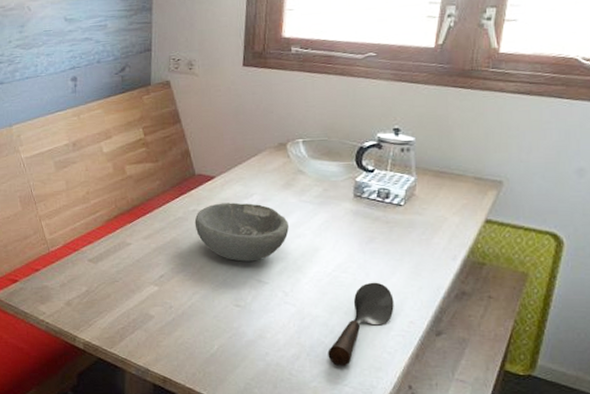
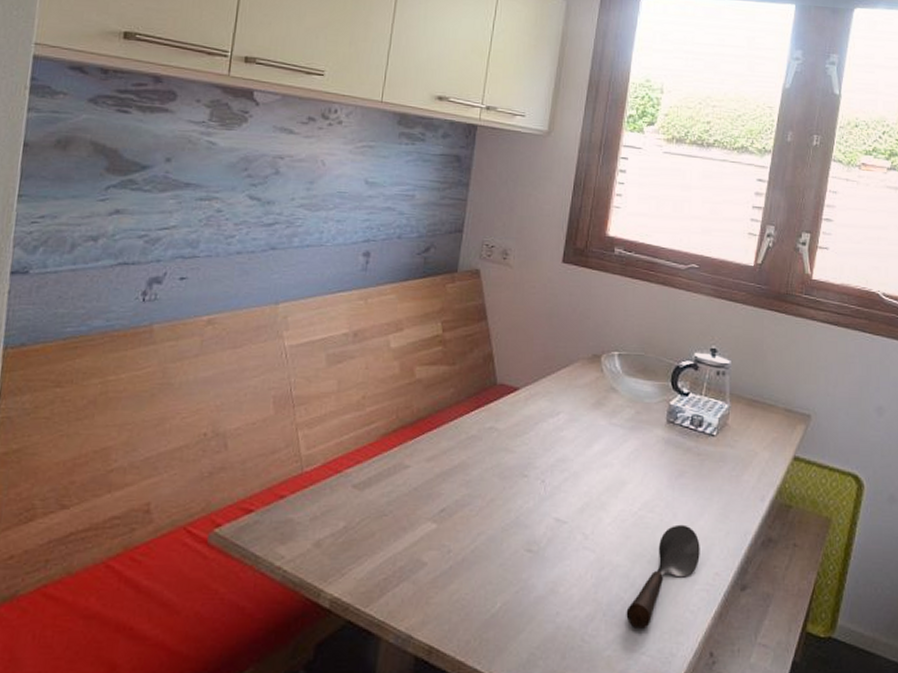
bowl: present [194,202,289,262] -> none [489,420,596,495]

